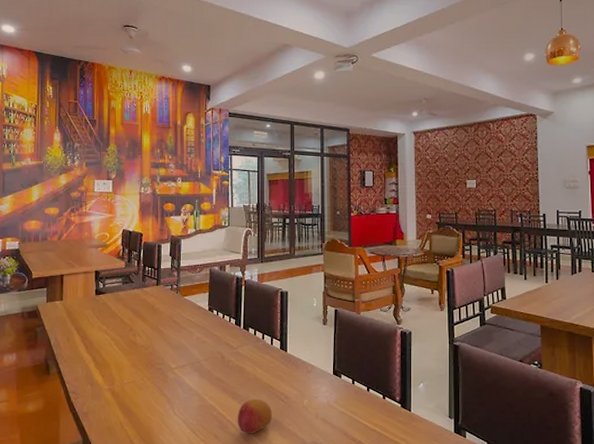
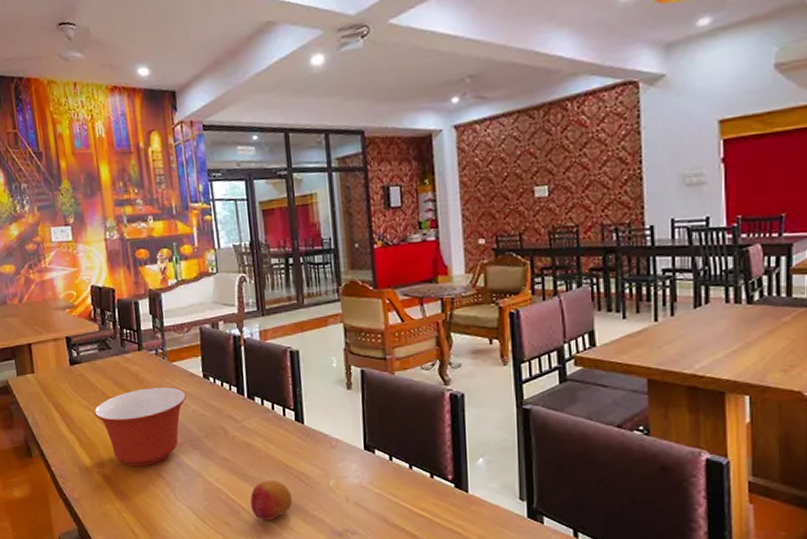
mixing bowl: none [112,317,193,385] -> present [94,387,186,467]

